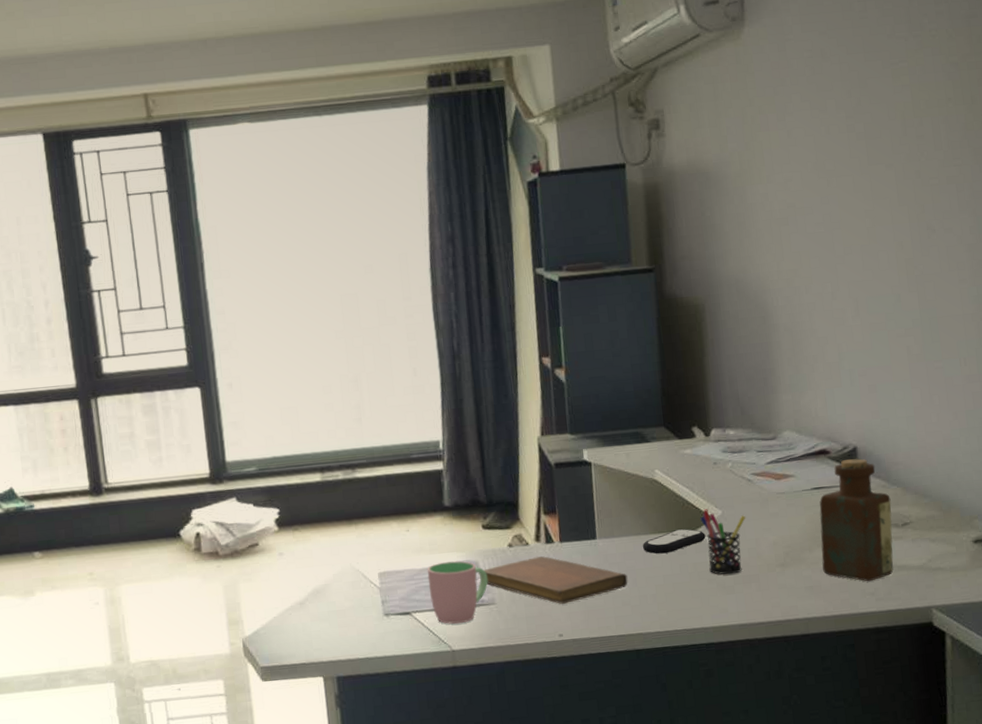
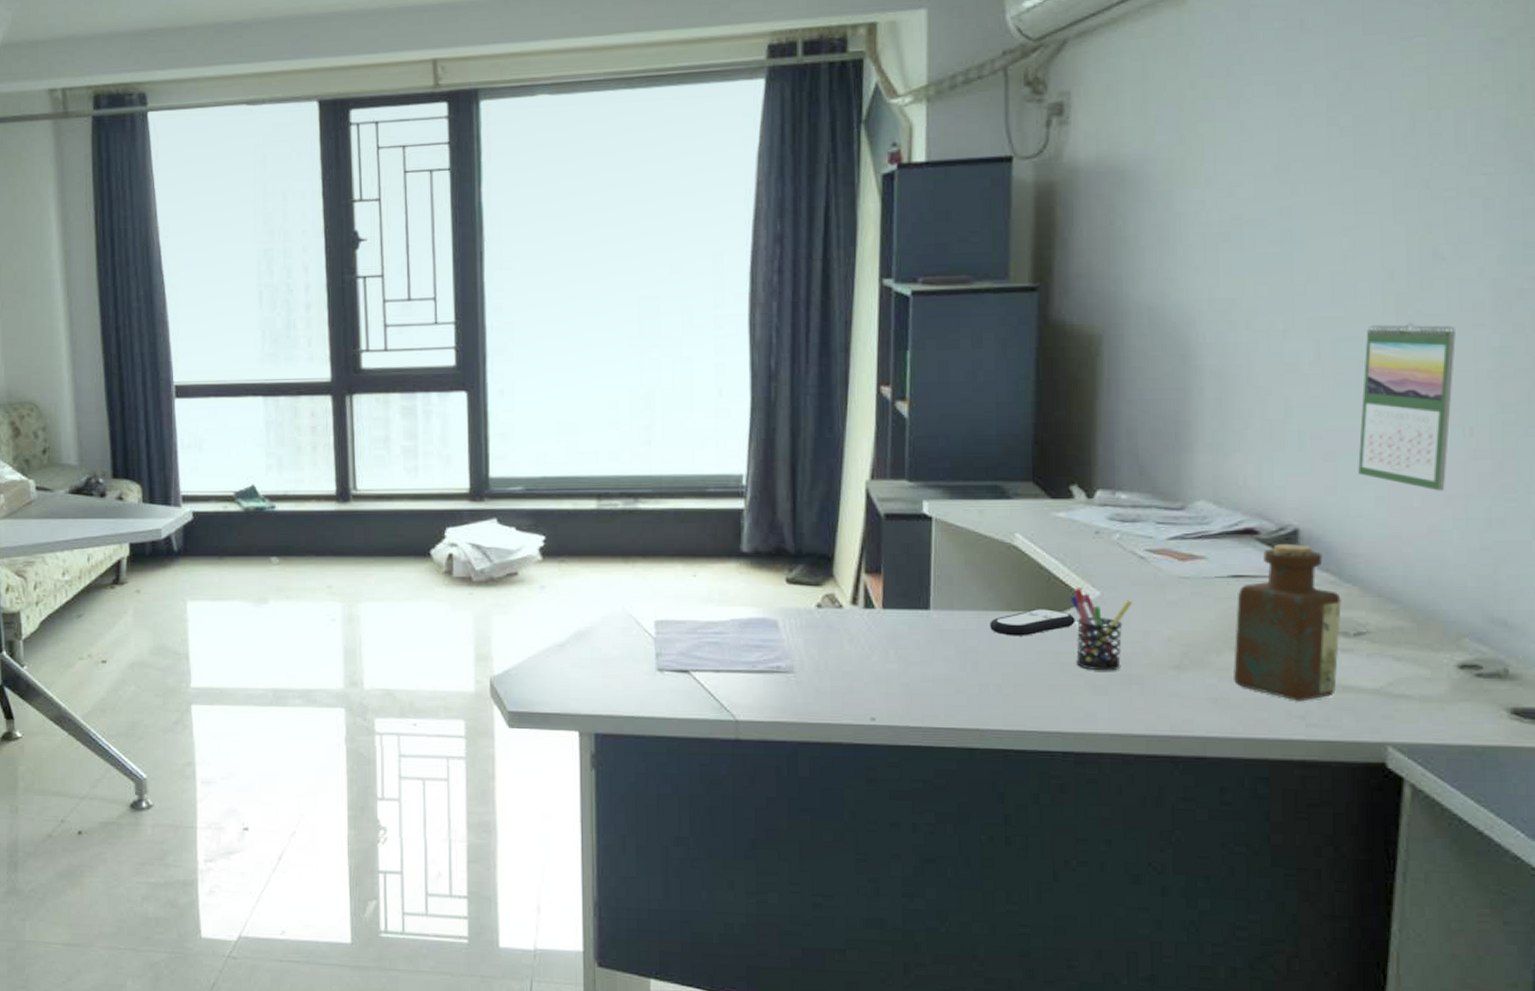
cup: present [427,560,488,624] -> none [713,616,788,691]
notebook: present [484,556,628,604] -> none [783,622,966,682]
calendar: none [888,281,952,409] -> present [1358,323,1456,491]

